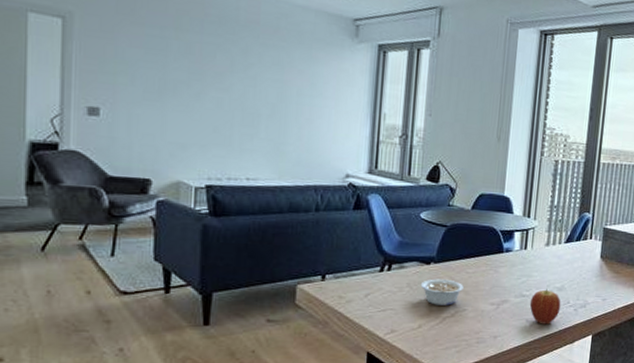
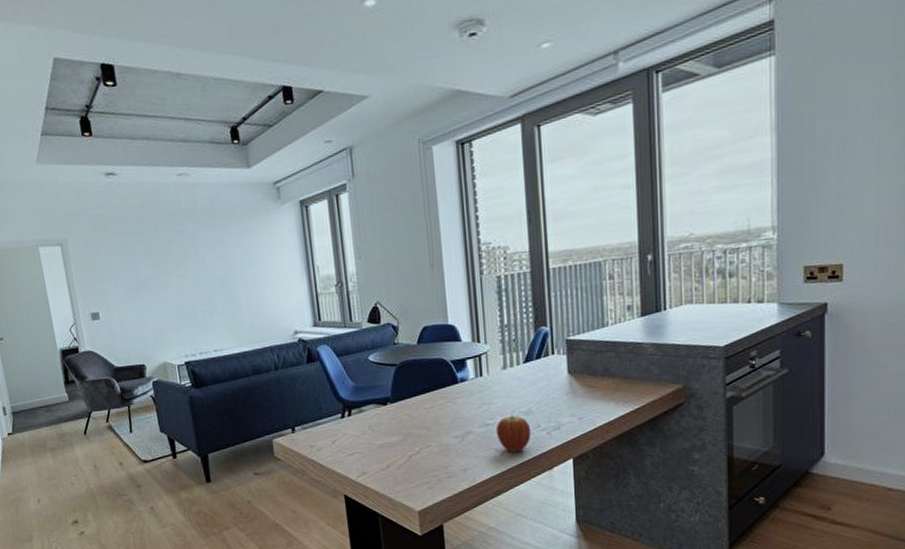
legume: present [420,279,464,306] -> none [381,417,424,444]

